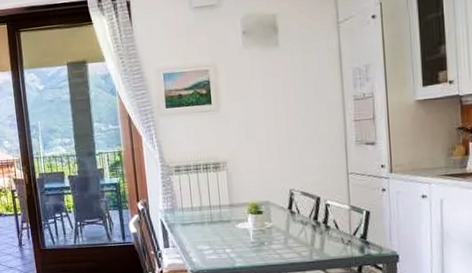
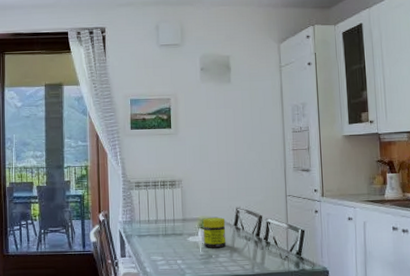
jar: none [253,201,280,235] -> present [203,217,227,248]

